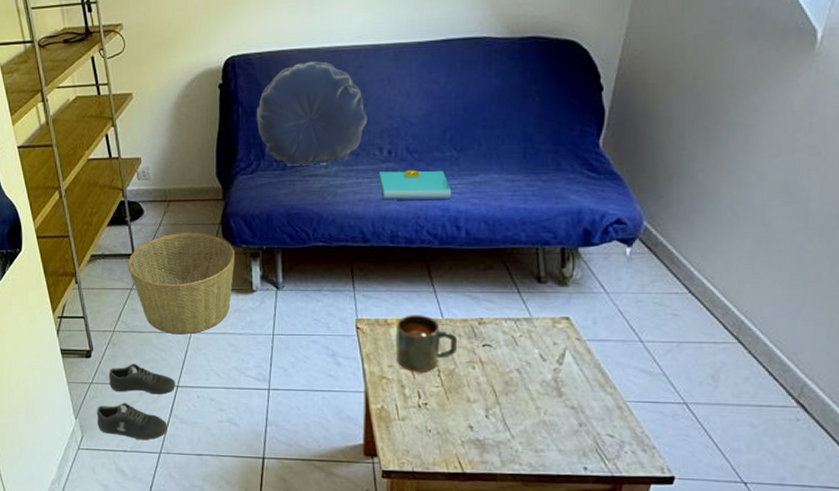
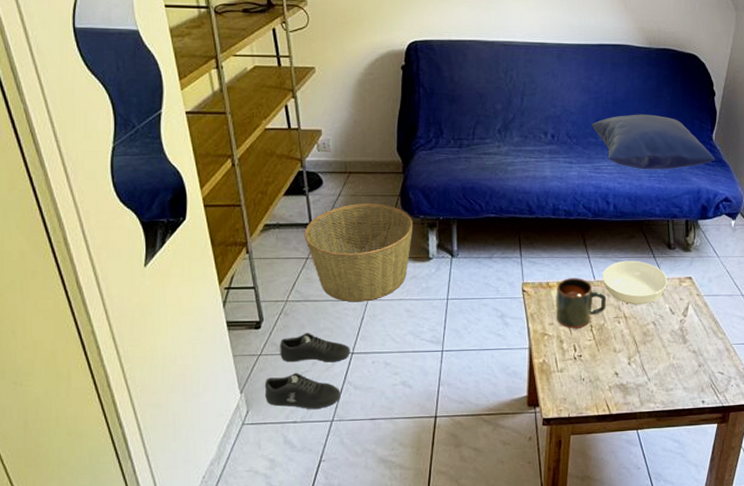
pillow: present [256,61,368,166] -> none [436,53,535,144]
book: present [379,169,452,201] -> none [544,152,603,179]
cushion: none [436,119,602,188] -> present [591,114,715,170]
bowl: none [452,296,537,348] -> present [602,260,668,304]

